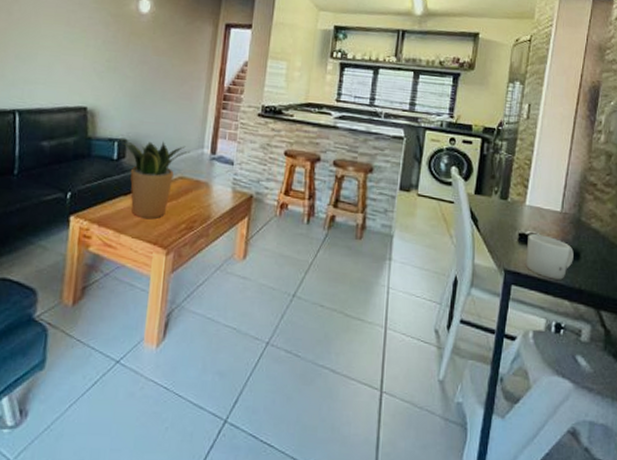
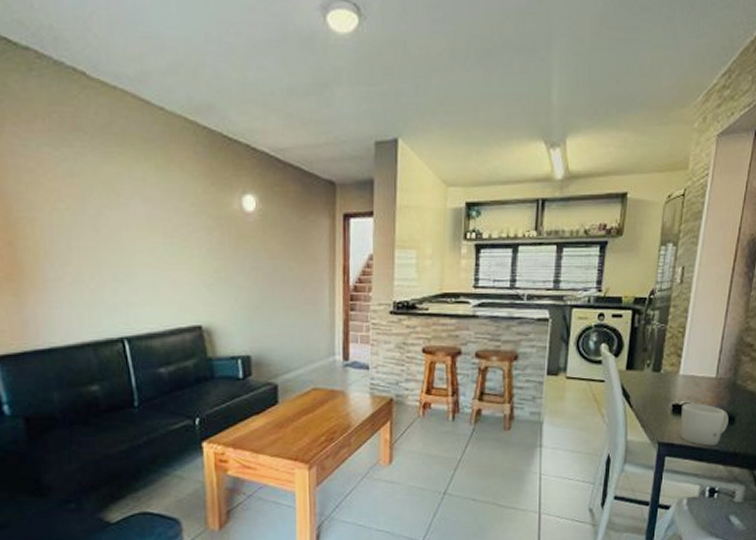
potted plant: present [121,139,191,219] -> none [244,353,322,436]

